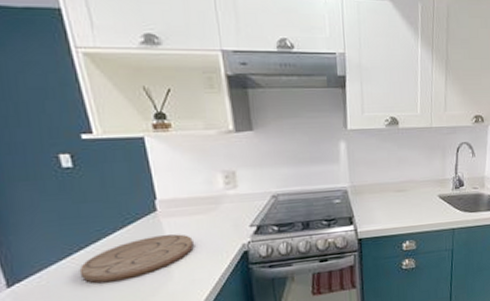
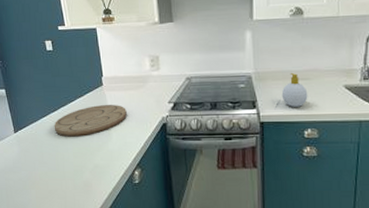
soap bottle: none [379,184,405,220] -> present [281,72,308,107]

